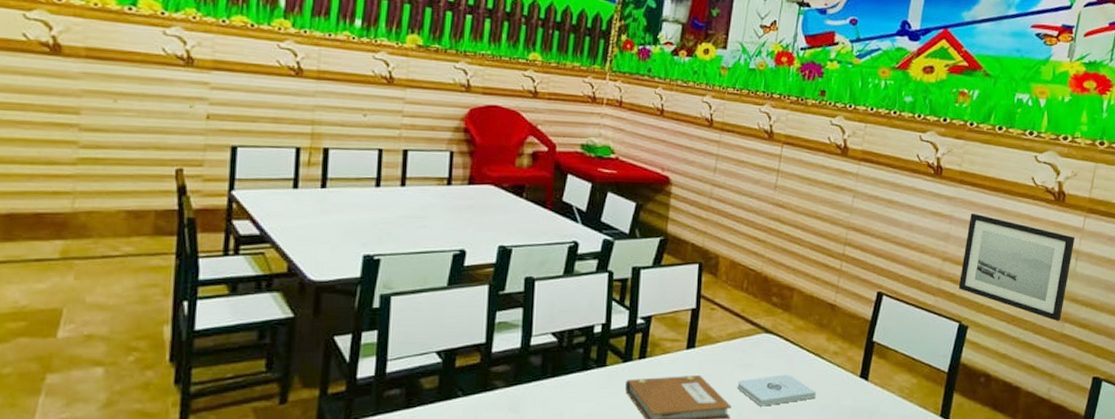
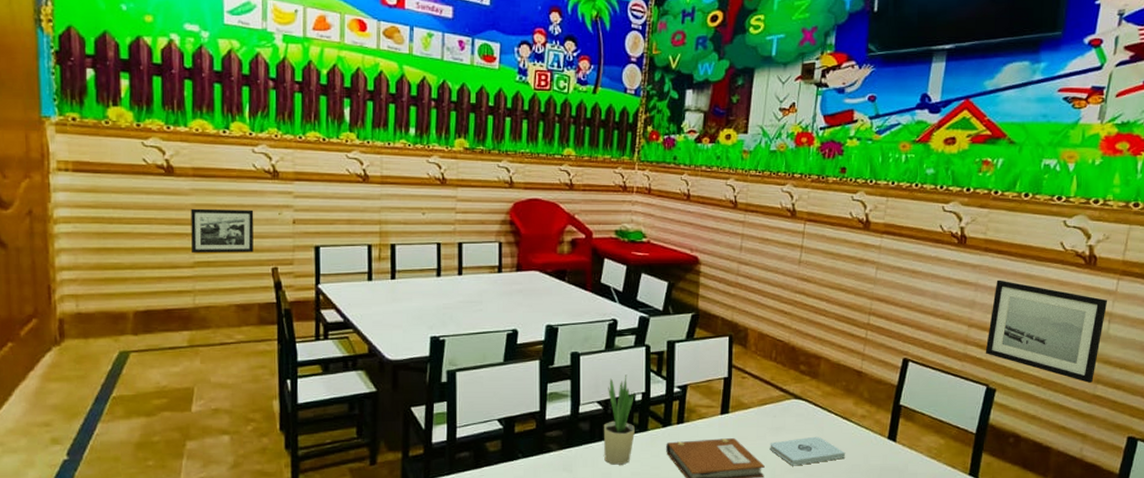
picture frame: none [75,95,159,150] -> present [190,208,254,252]
potted plant: none [556,303,594,405] -> present [603,374,635,465]

